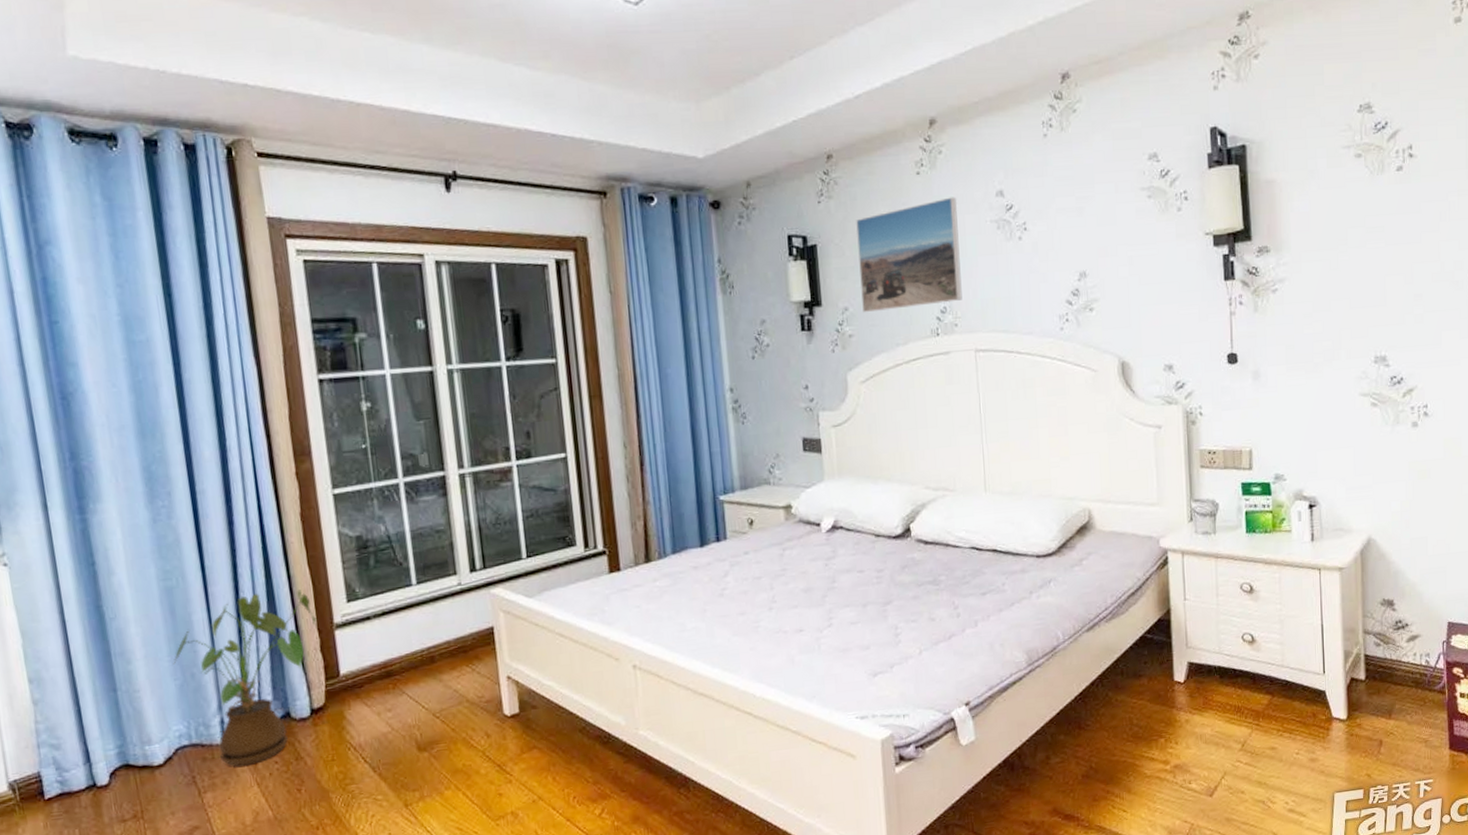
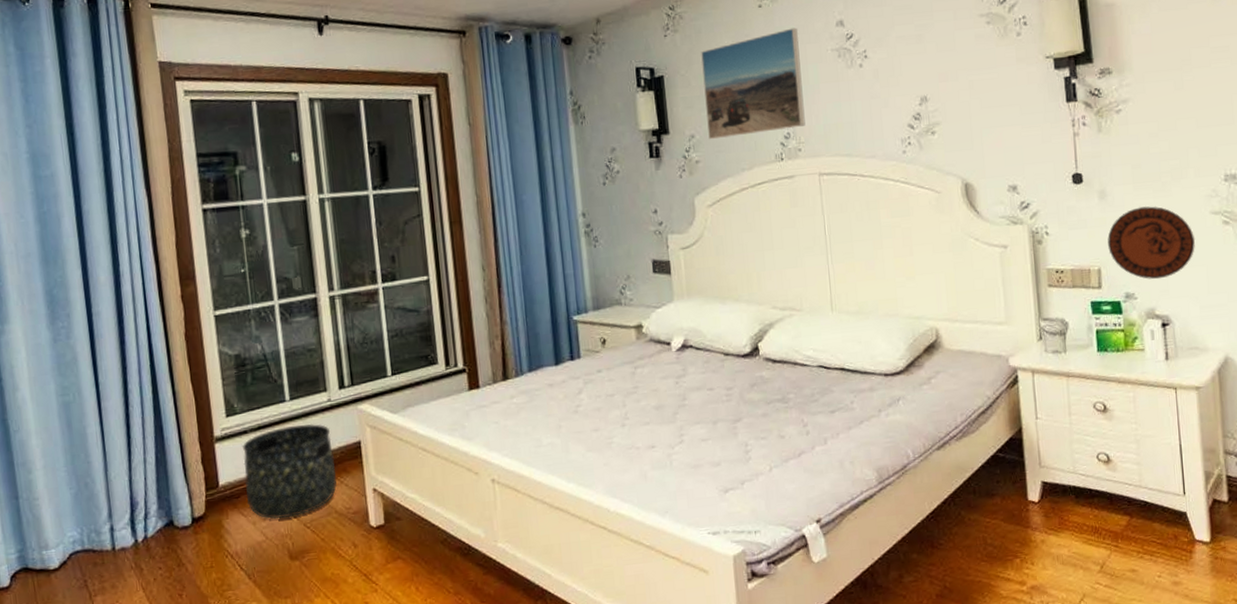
house plant: present [173,589,317,766] -> none [69,405,198,571]
basket: none [364,608,469,709] -> present [241,423,338,519]
decorative plate: none [1260,387,1345,461] -> present [1107,206,1196,280]

